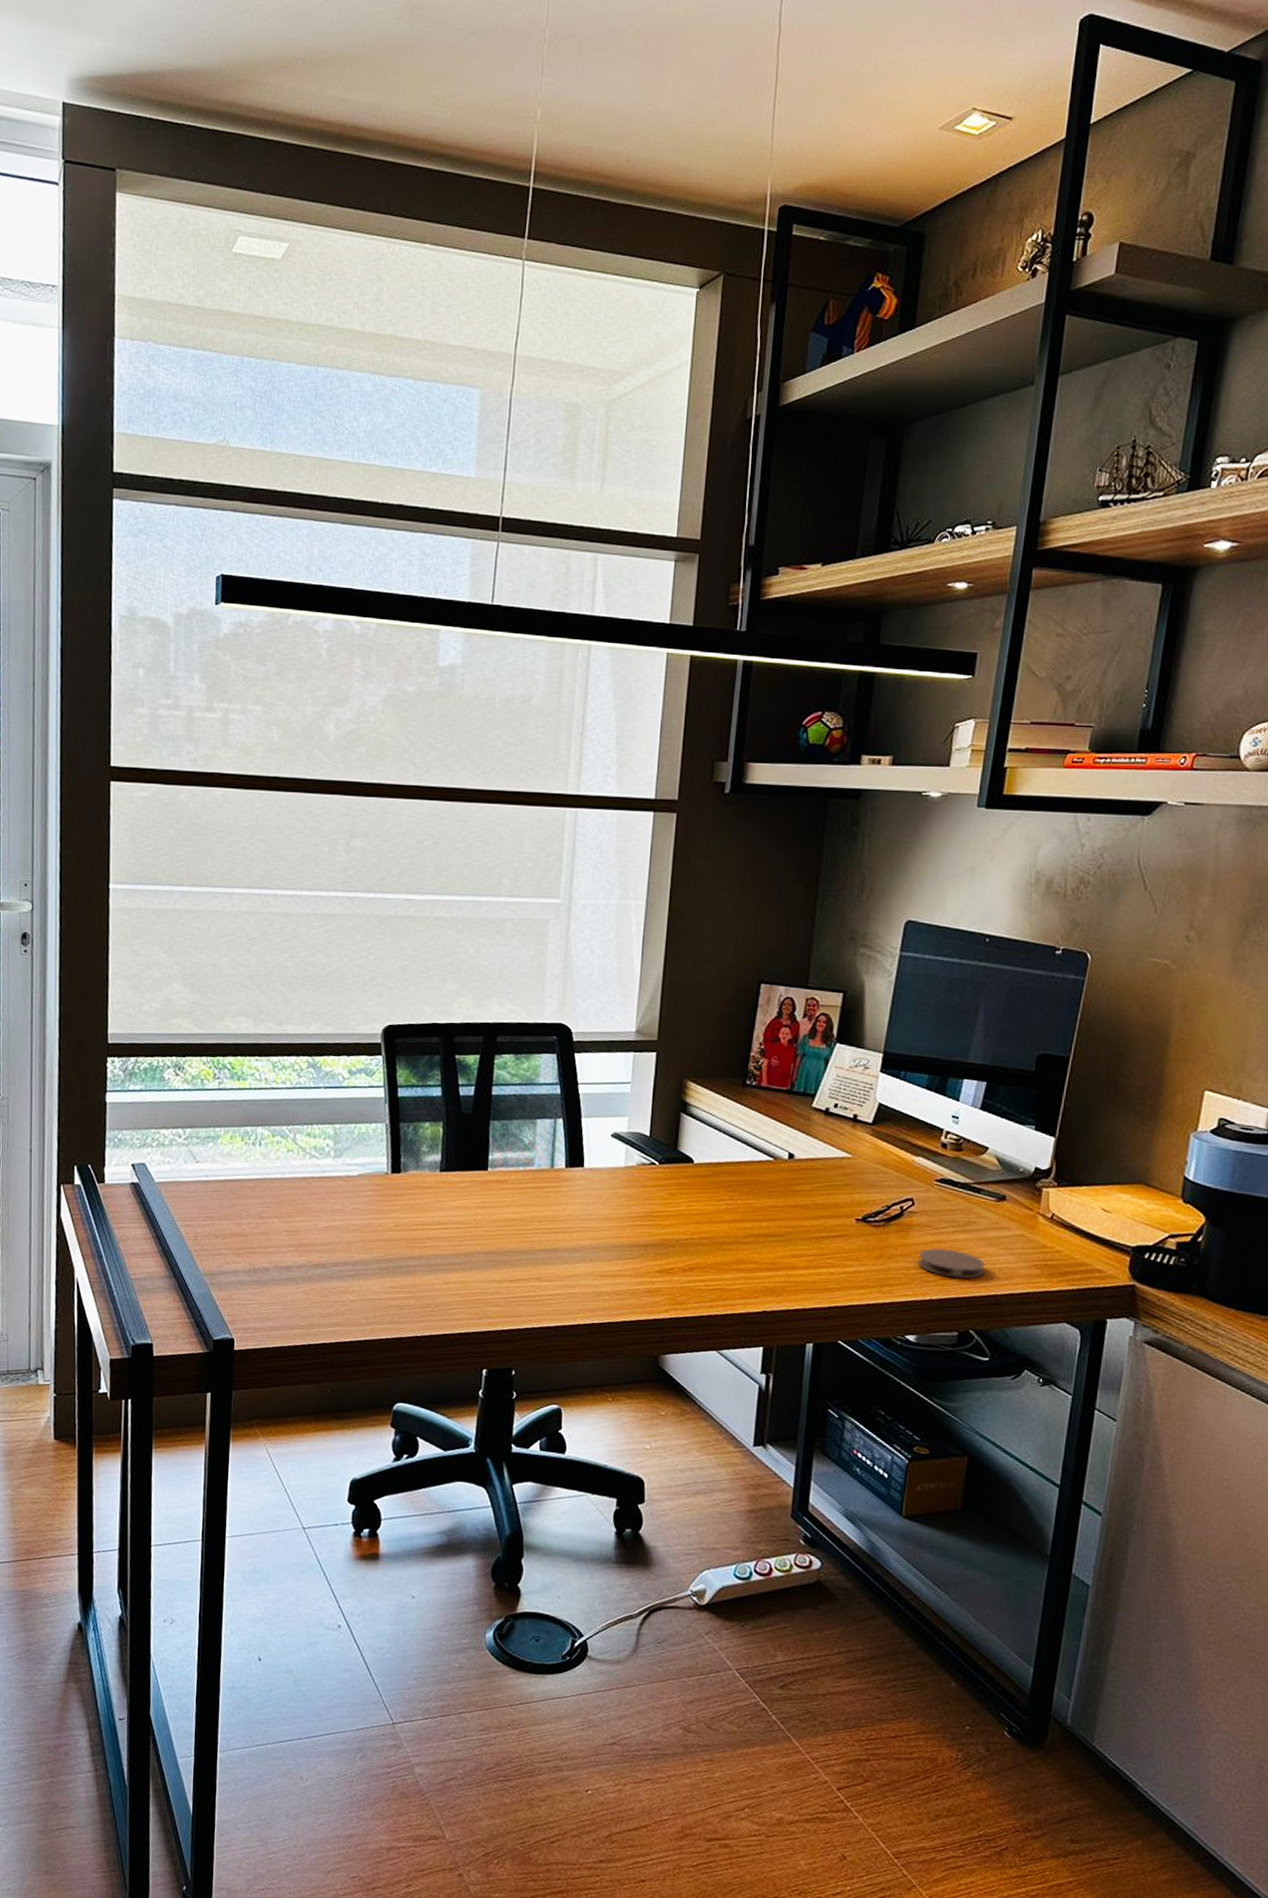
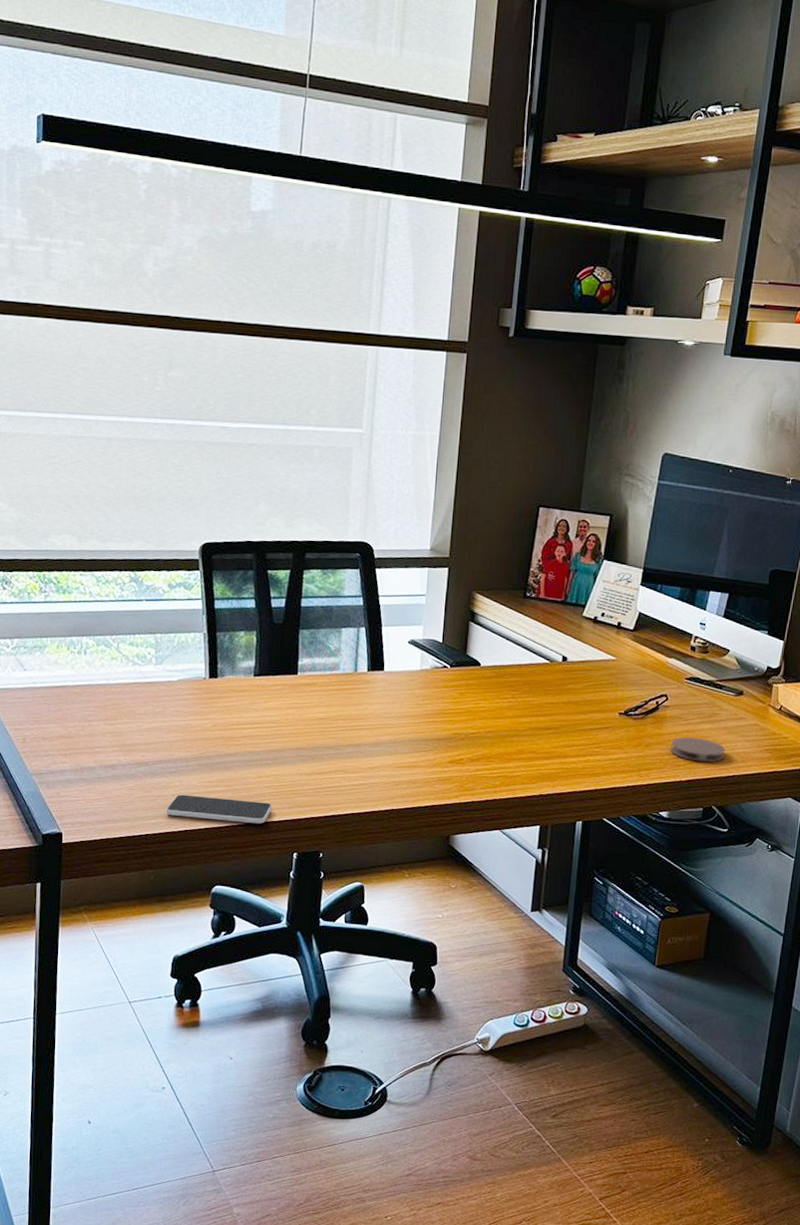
smartphone: none [344,1300,460,1336] -> present [166,794,272,824]

